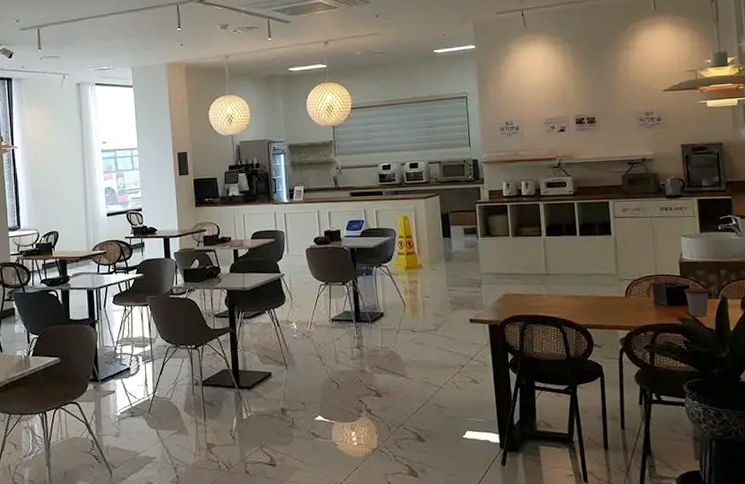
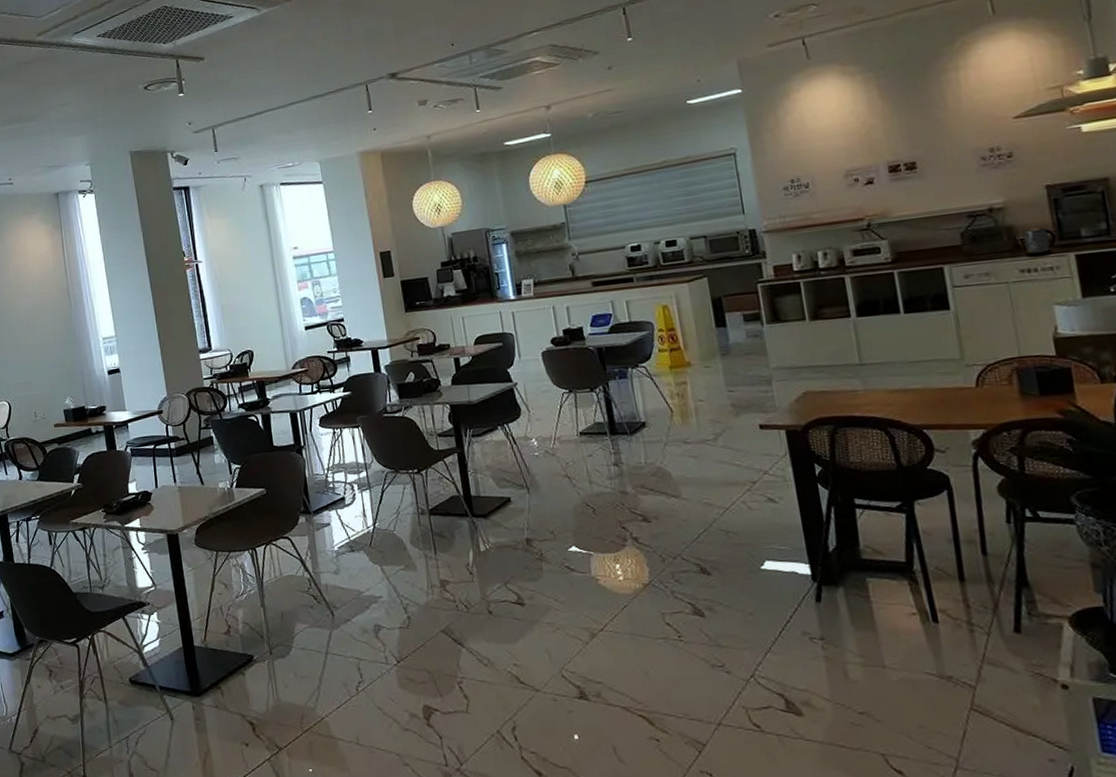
cup: present [684,282,710,317] -> none [1063,363,1103,409]

